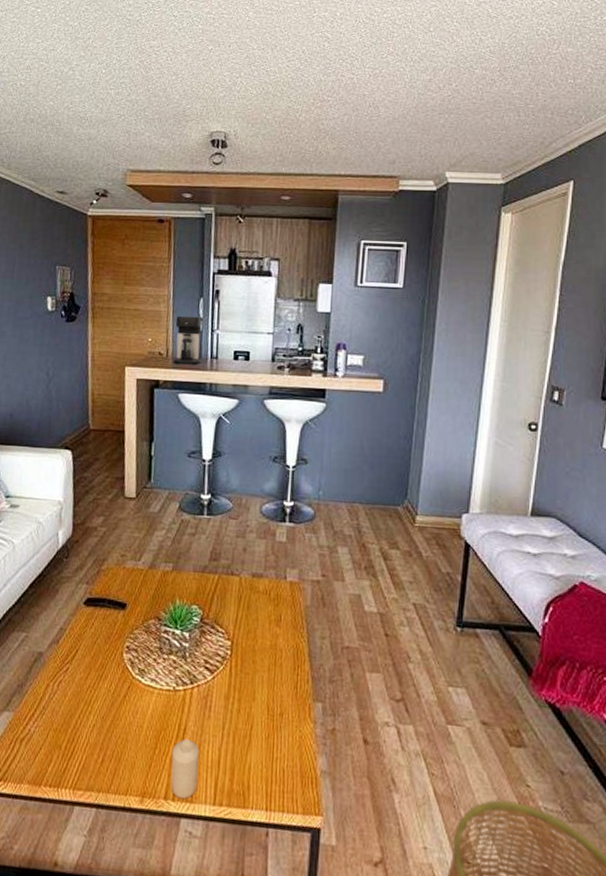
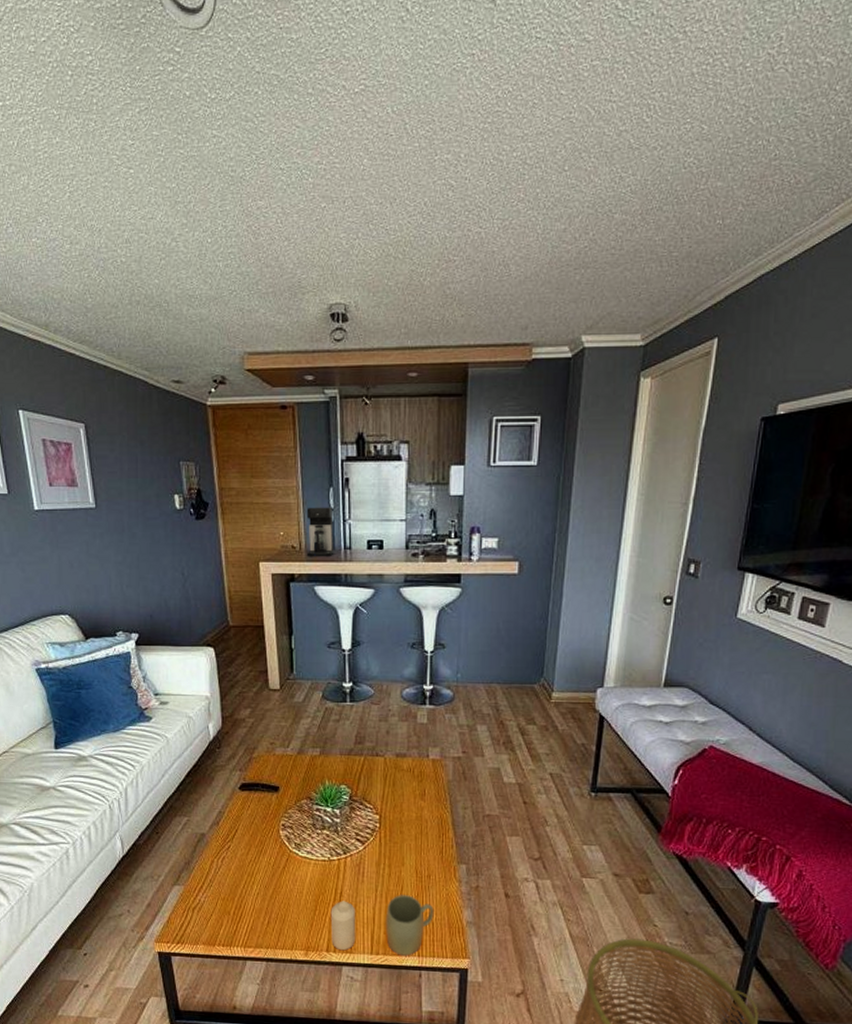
mug: none [230,734,286,810] -> present [385,895,434,956]

